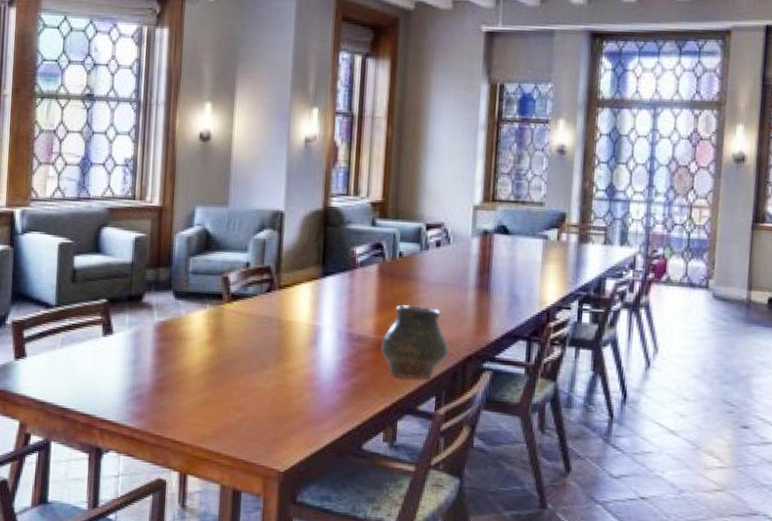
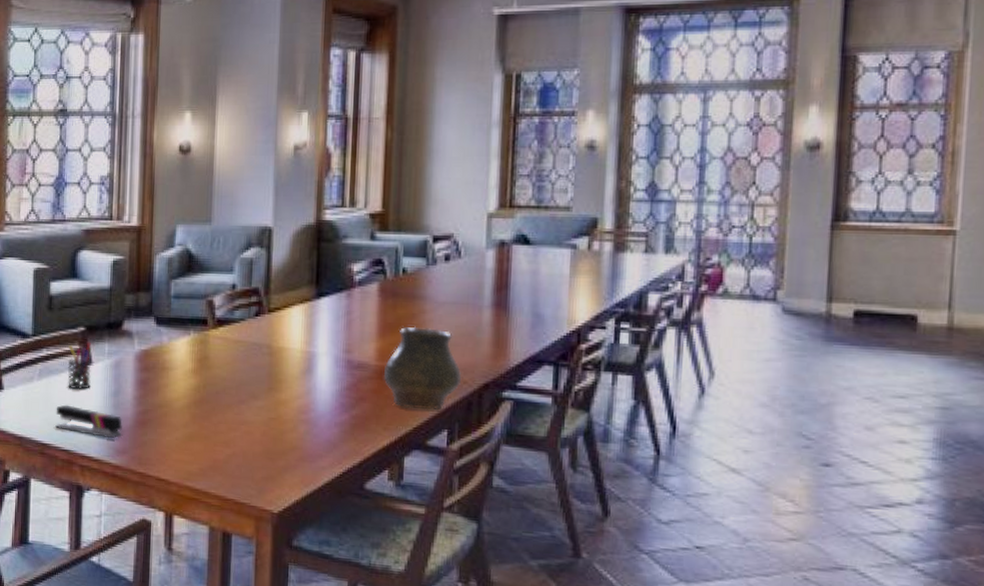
stapler: none [76,372,141,404] -> present [55,405,123,439]
pen holder: none [89,313,113,358] -> present [67,341,92,390]

